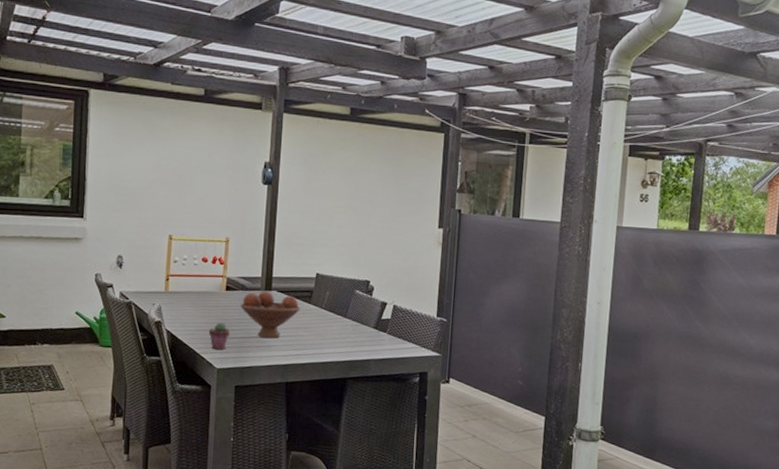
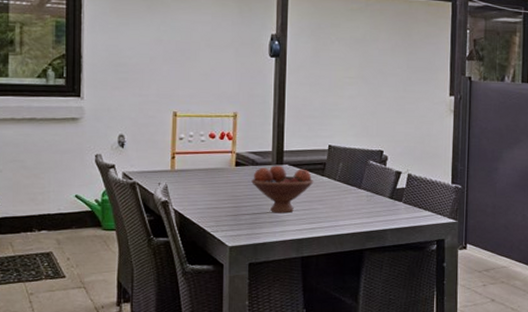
potted succulent: present [208,322,230,350] -> none [218,199,241,228]

